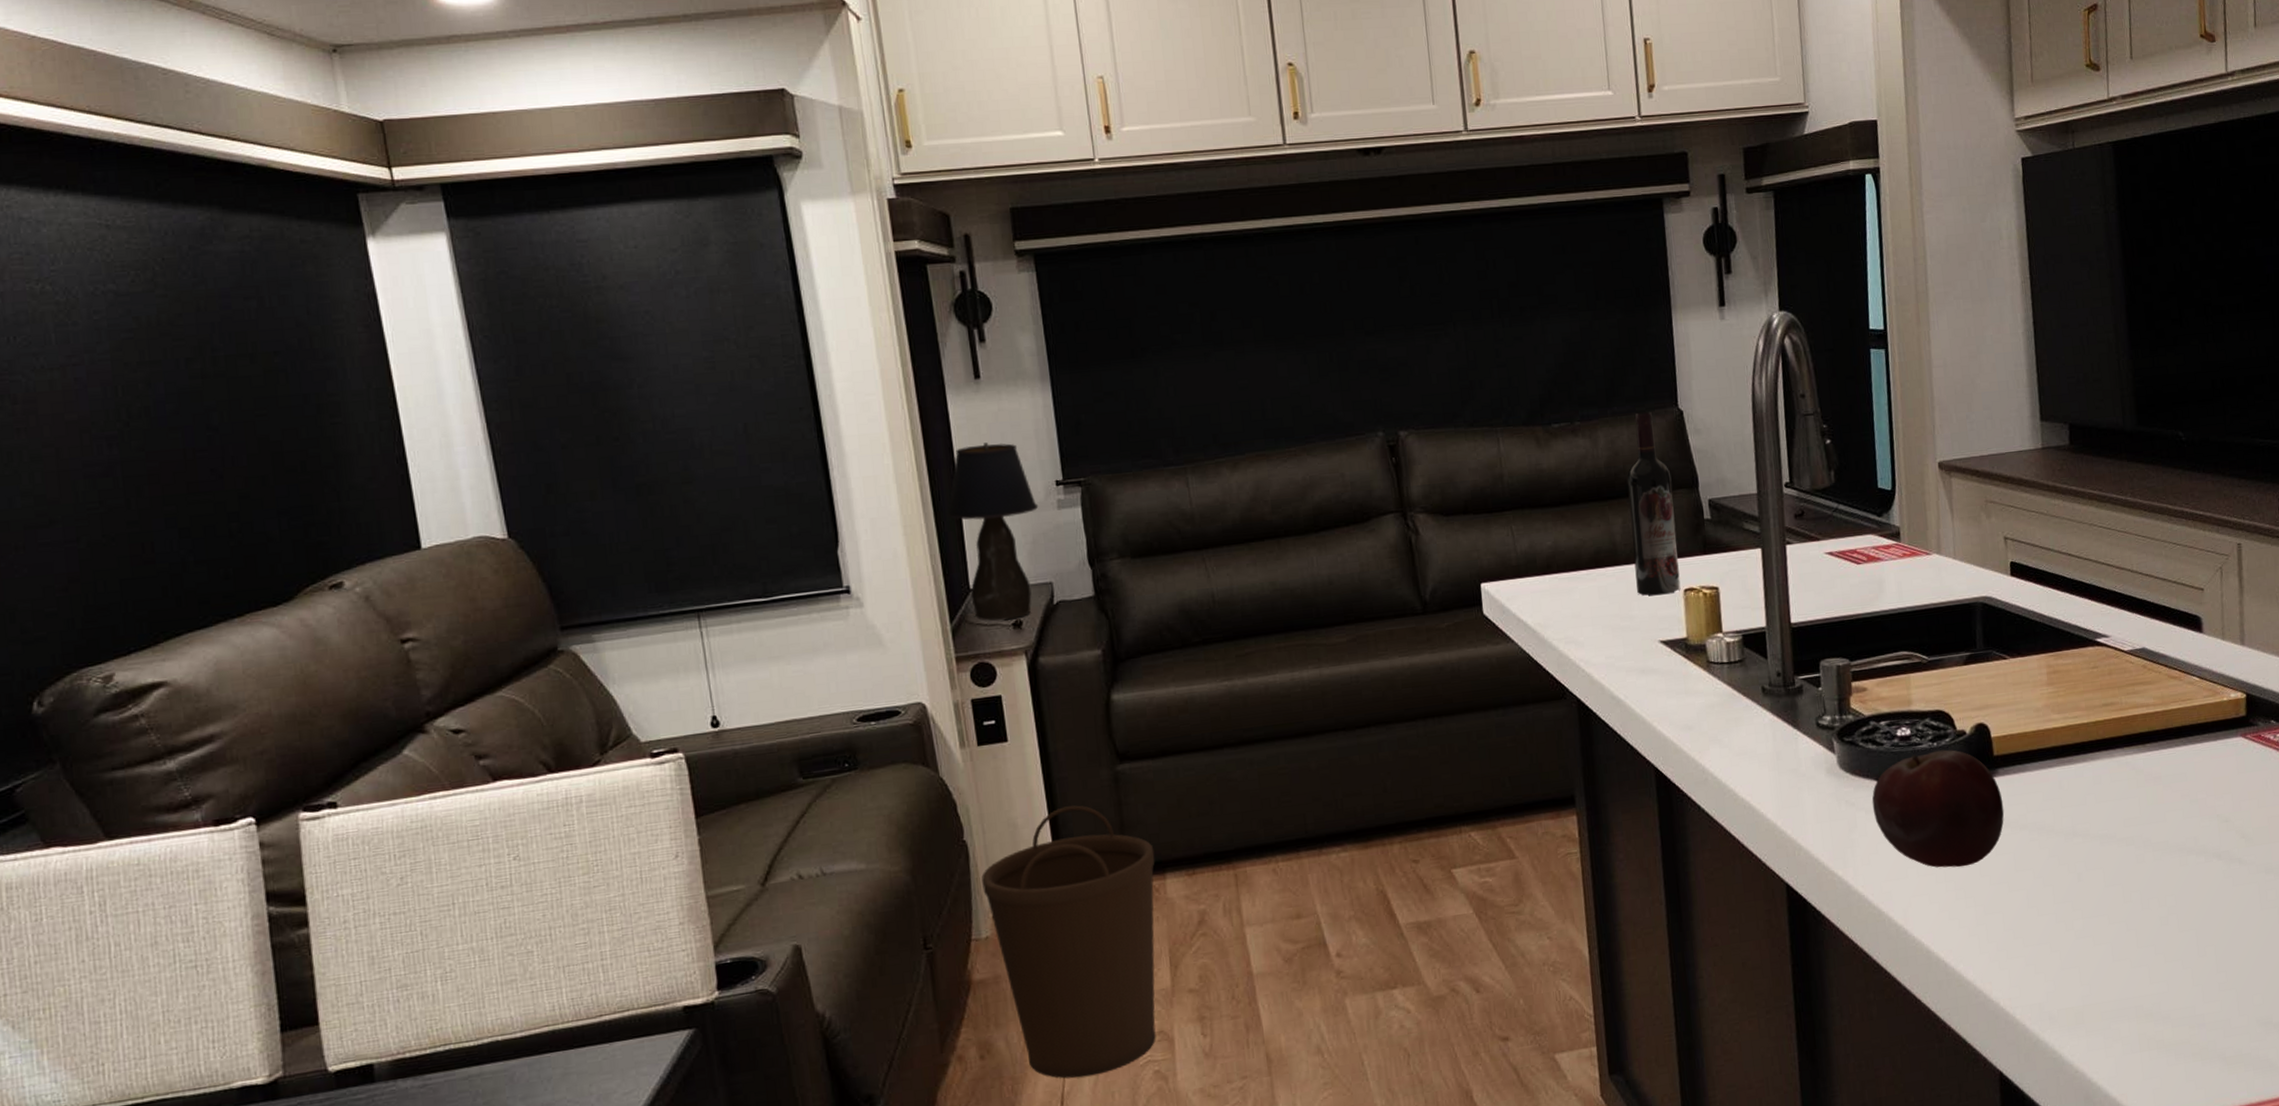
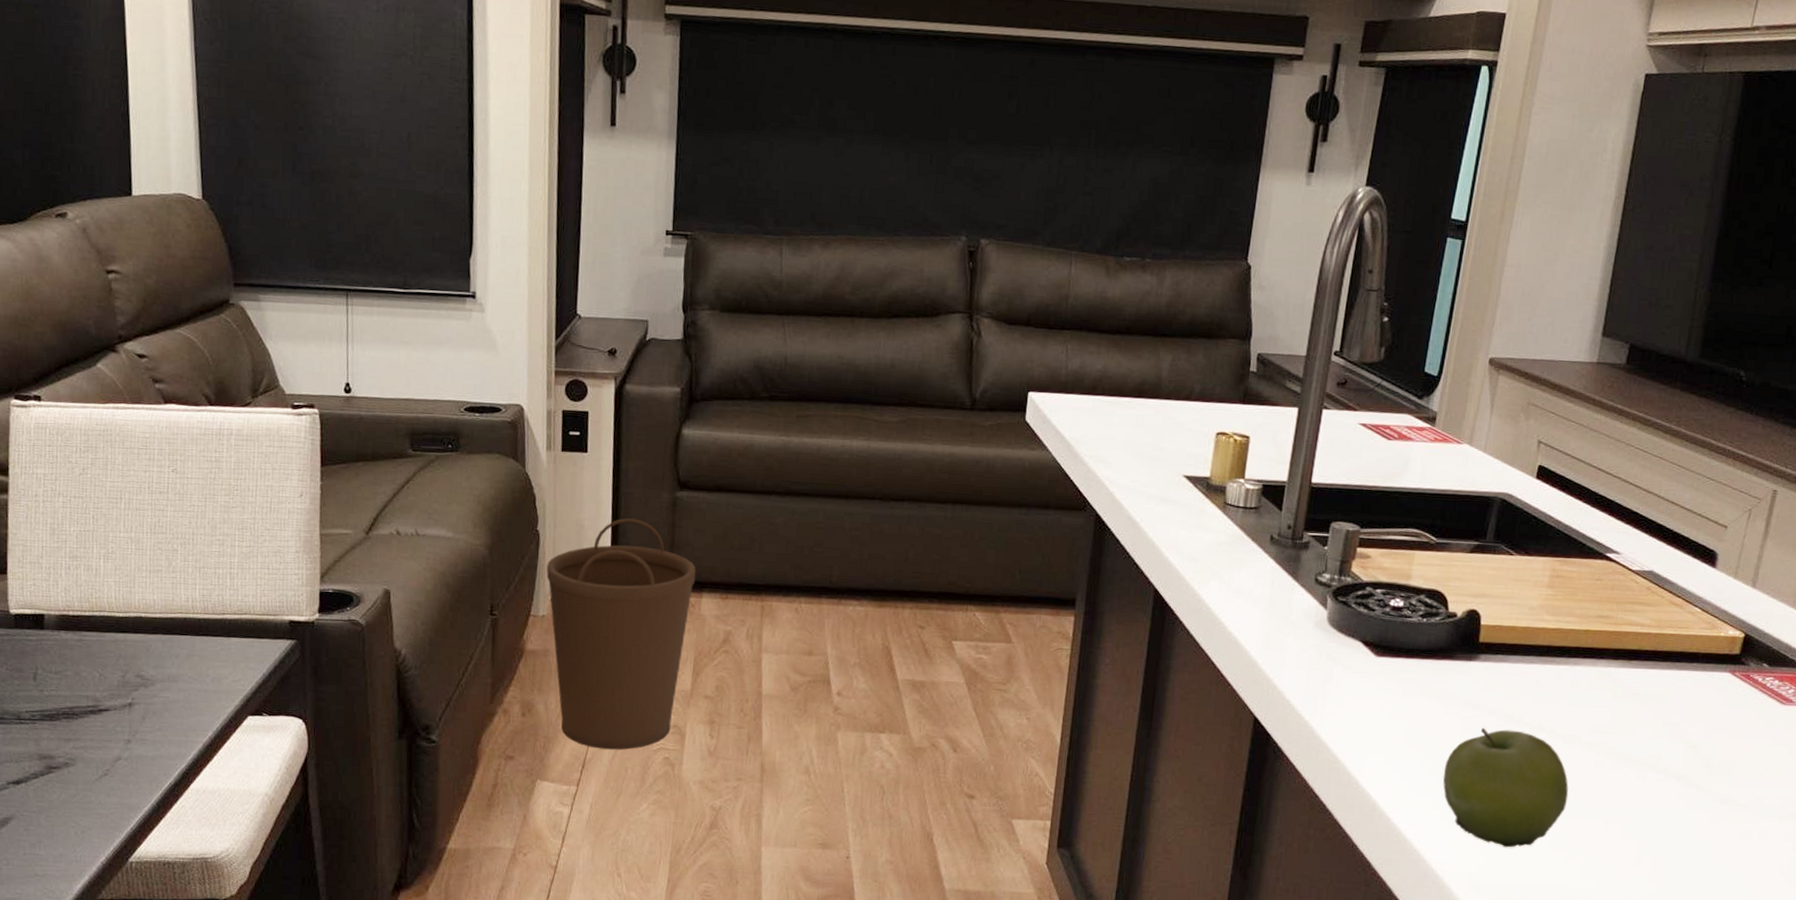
table lamp: present [946,442,1039,621] -> none [567,185,648,347]
wine bottle: present [1626,411,1681,596] -> none [1172,260,1227,434]
fruit: present [1872,749,2004,868] -> none [1351,626,1478,736]
fruit: none [1989,840,2118,968] -> present [1442,727,1569,848]

